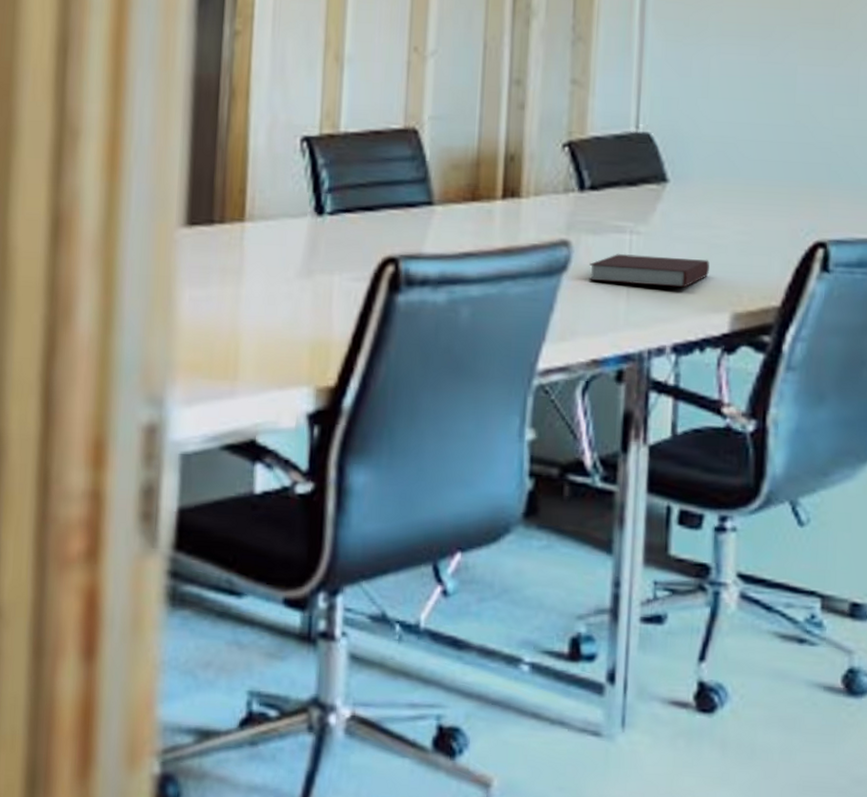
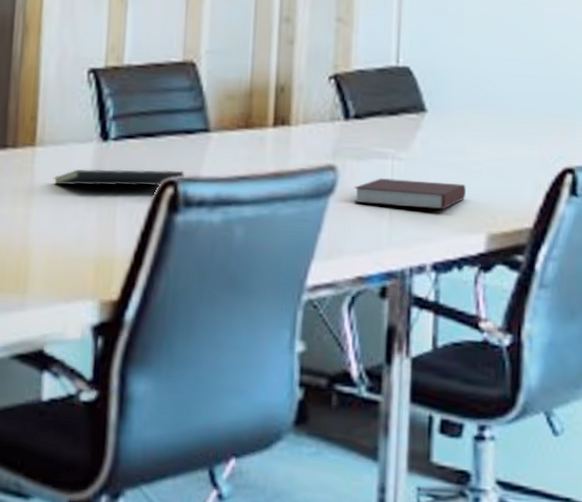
notepad: none [264,245,406,265] -> present [53,169,184,187]

